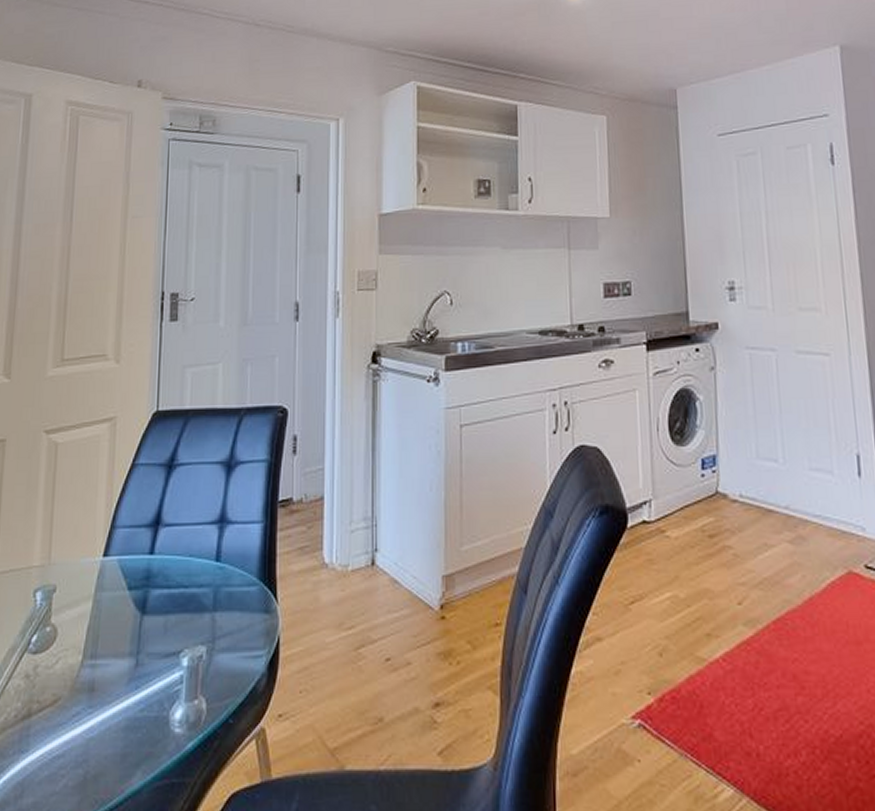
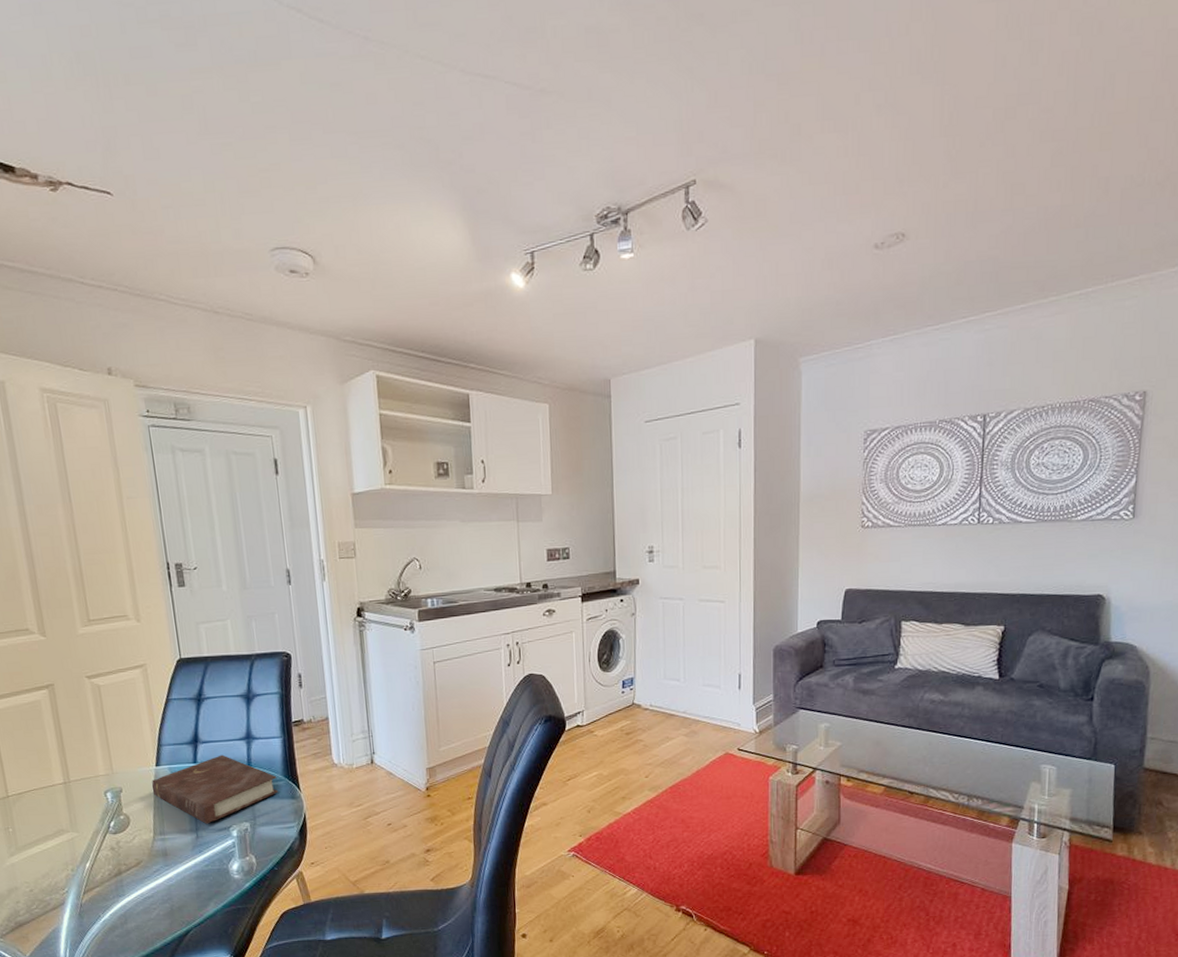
book: none [92,544,250,646] -> present [151,754,279,824]

